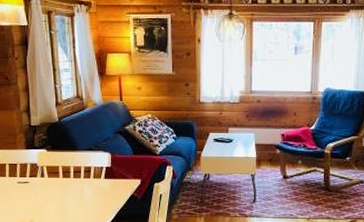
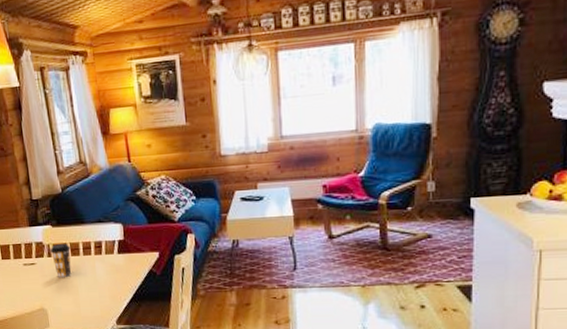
coffee cup: none [43,166,62,196] -> present [50,243,72,277]

